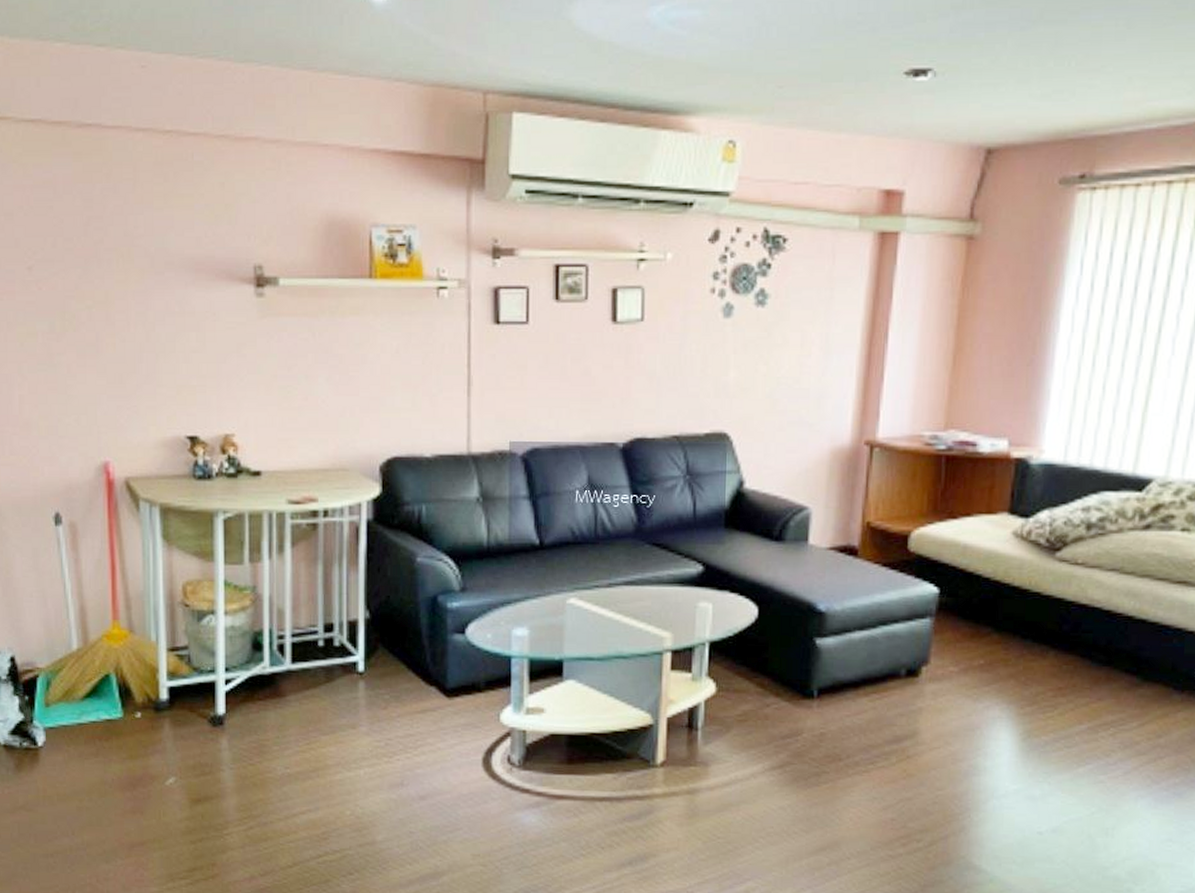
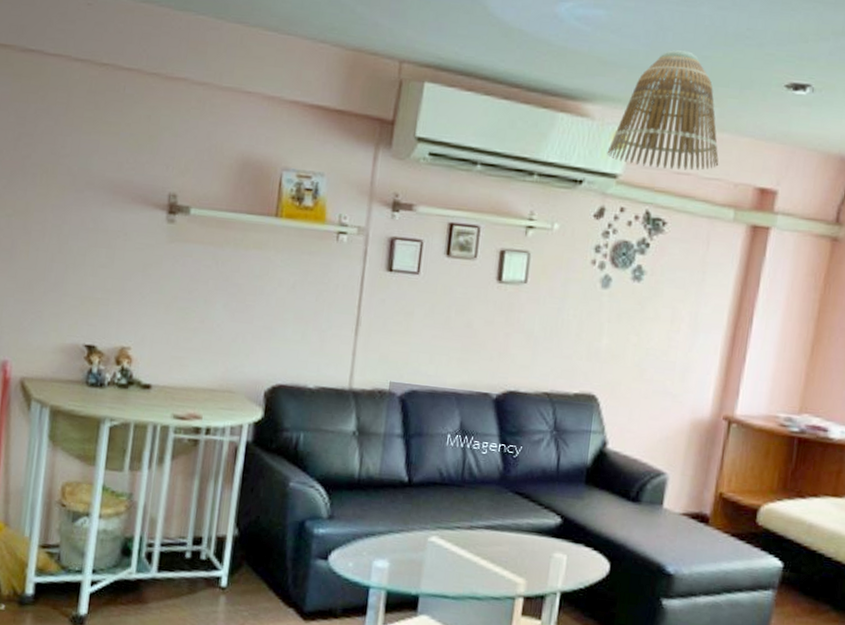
lamp shade: none [716,46,839,180] -> present [607,50,719,170]

